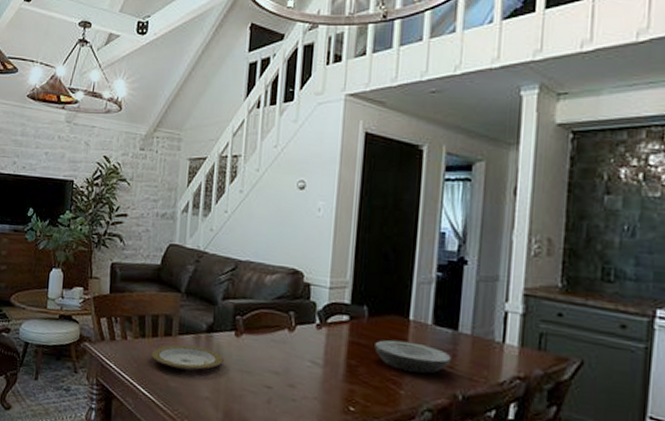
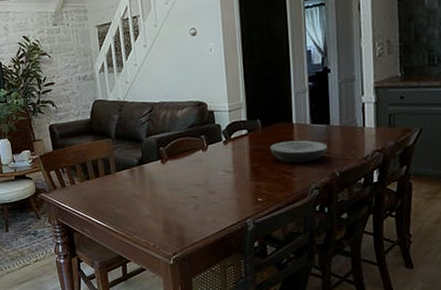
plate: present [151,345,224,371] -> none [97,178,156,199]

